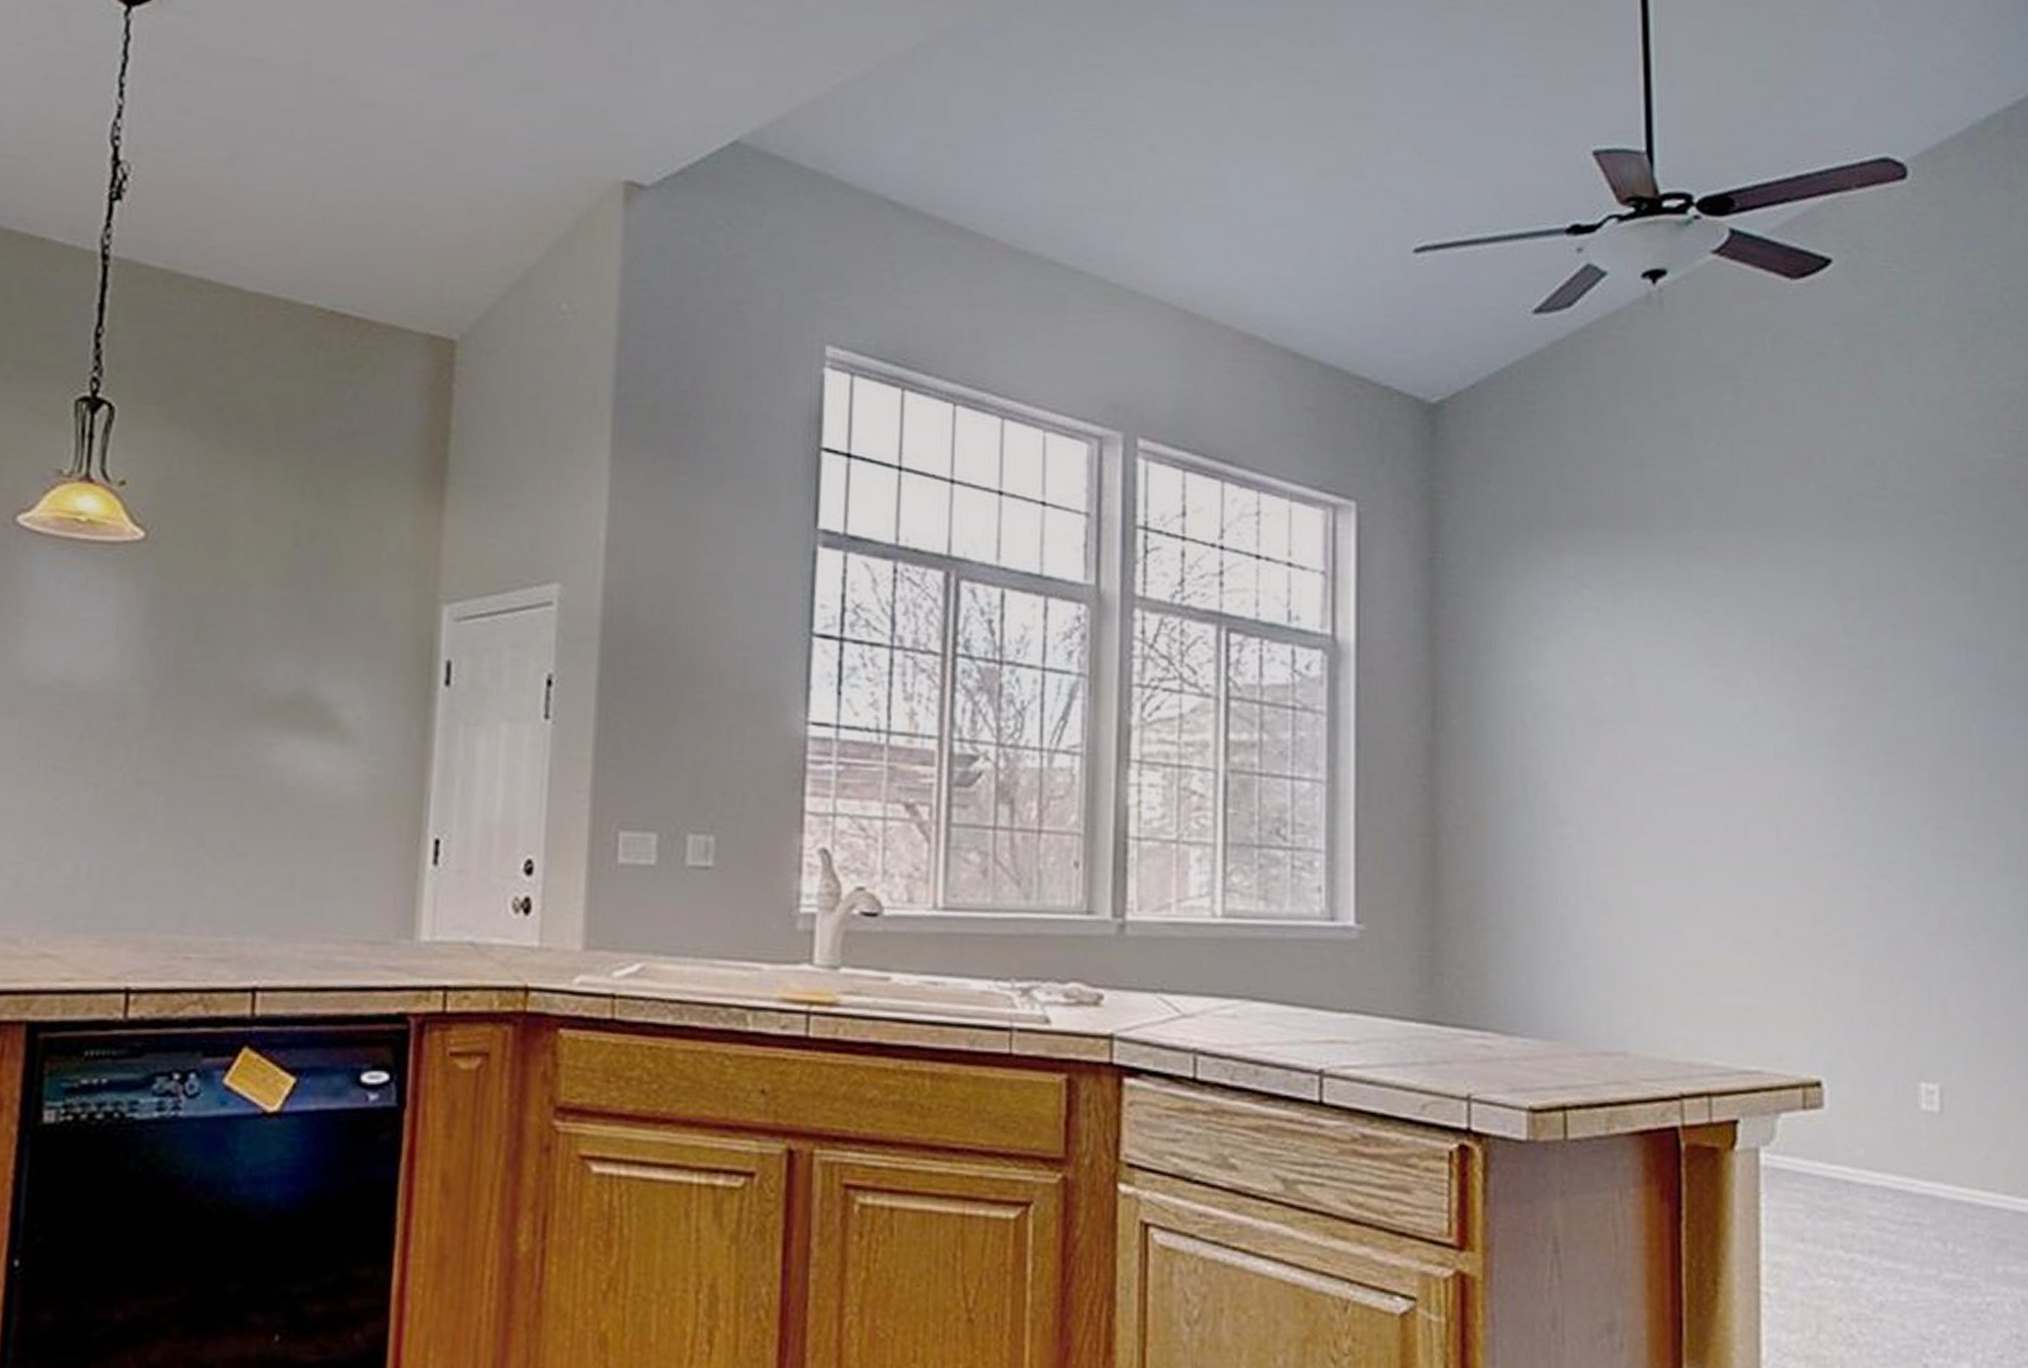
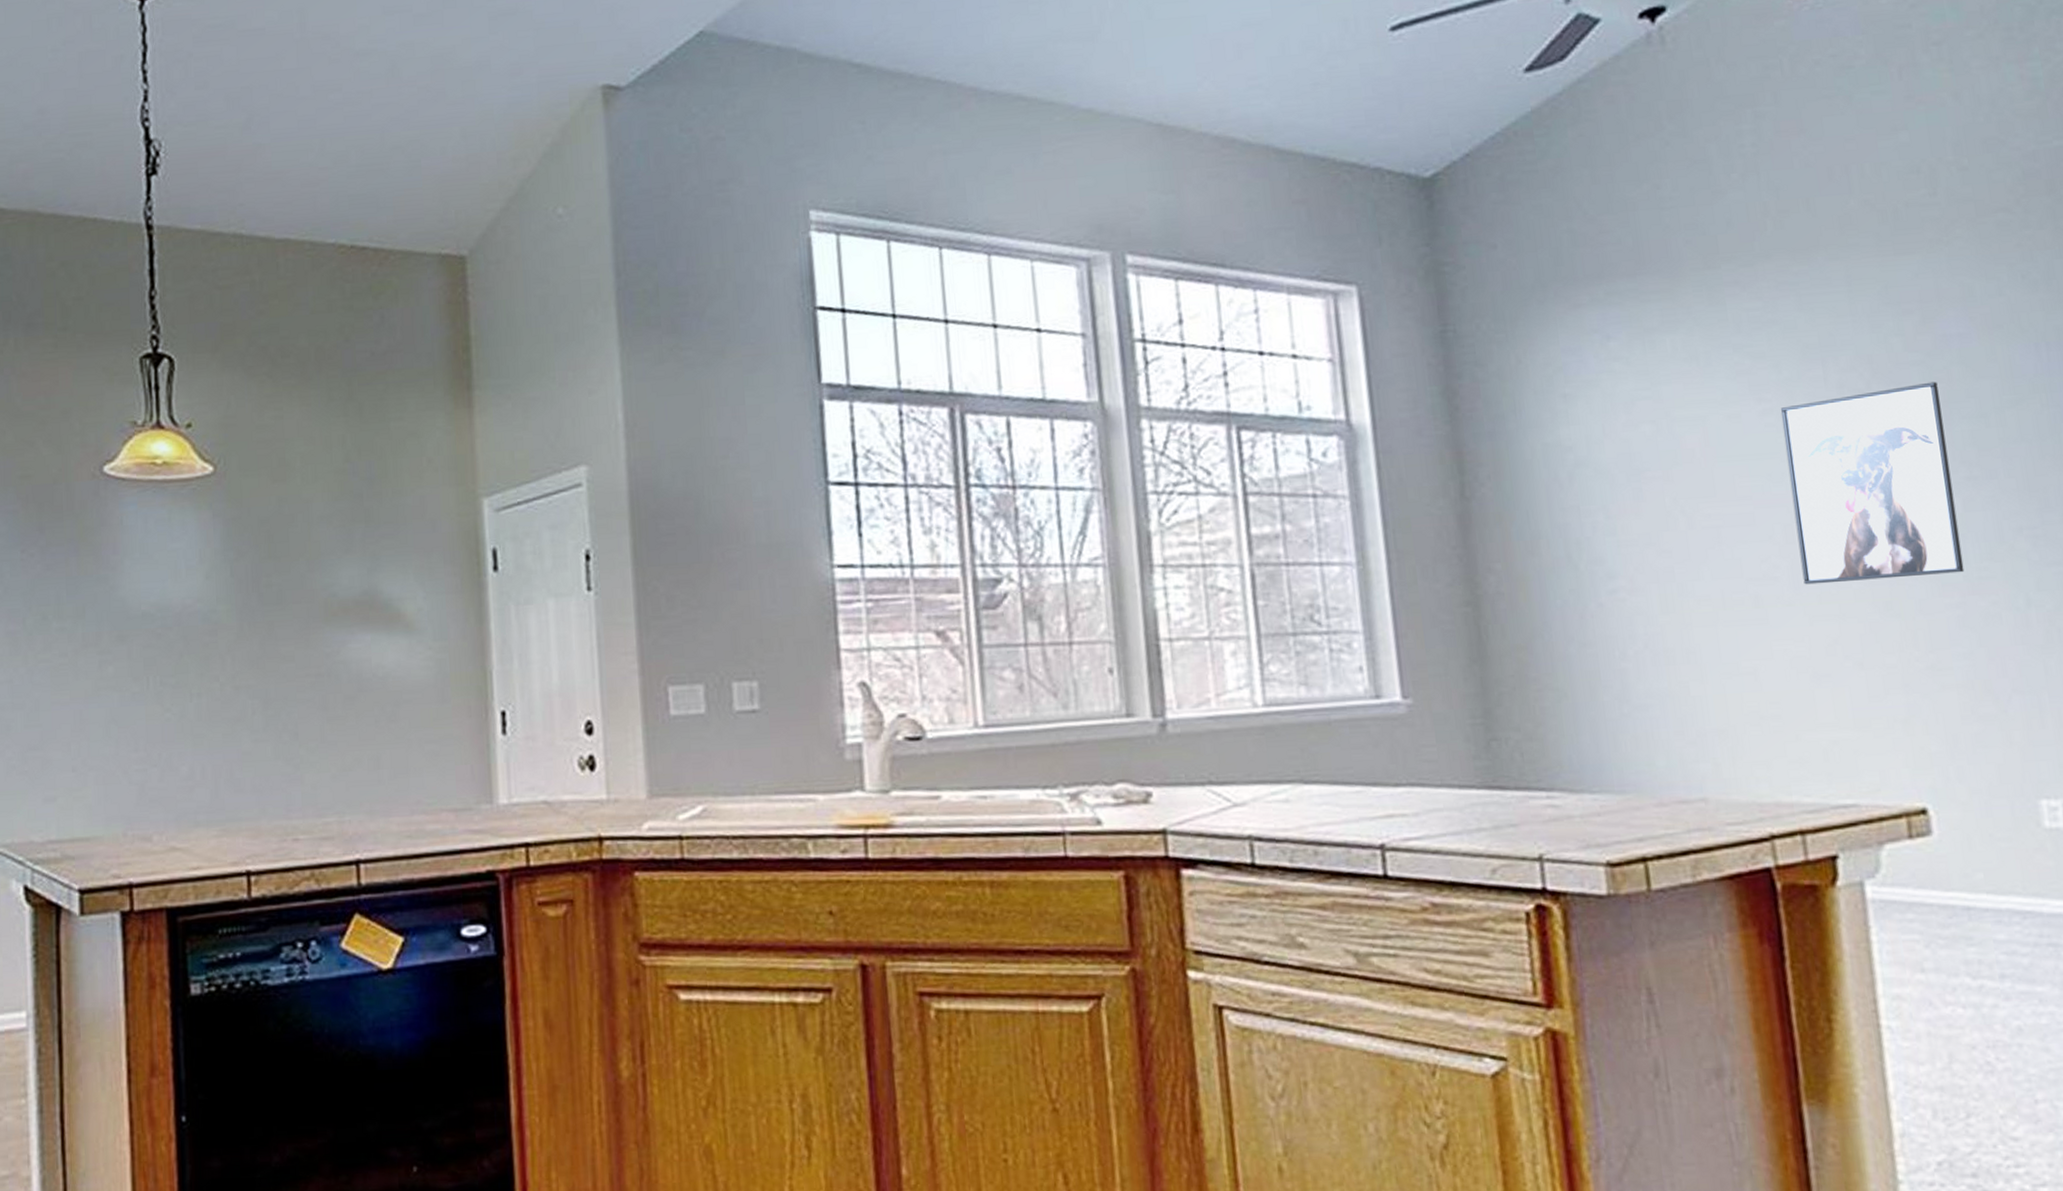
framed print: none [1730,668,1876,855] -> present [1780,382,1965,585]

